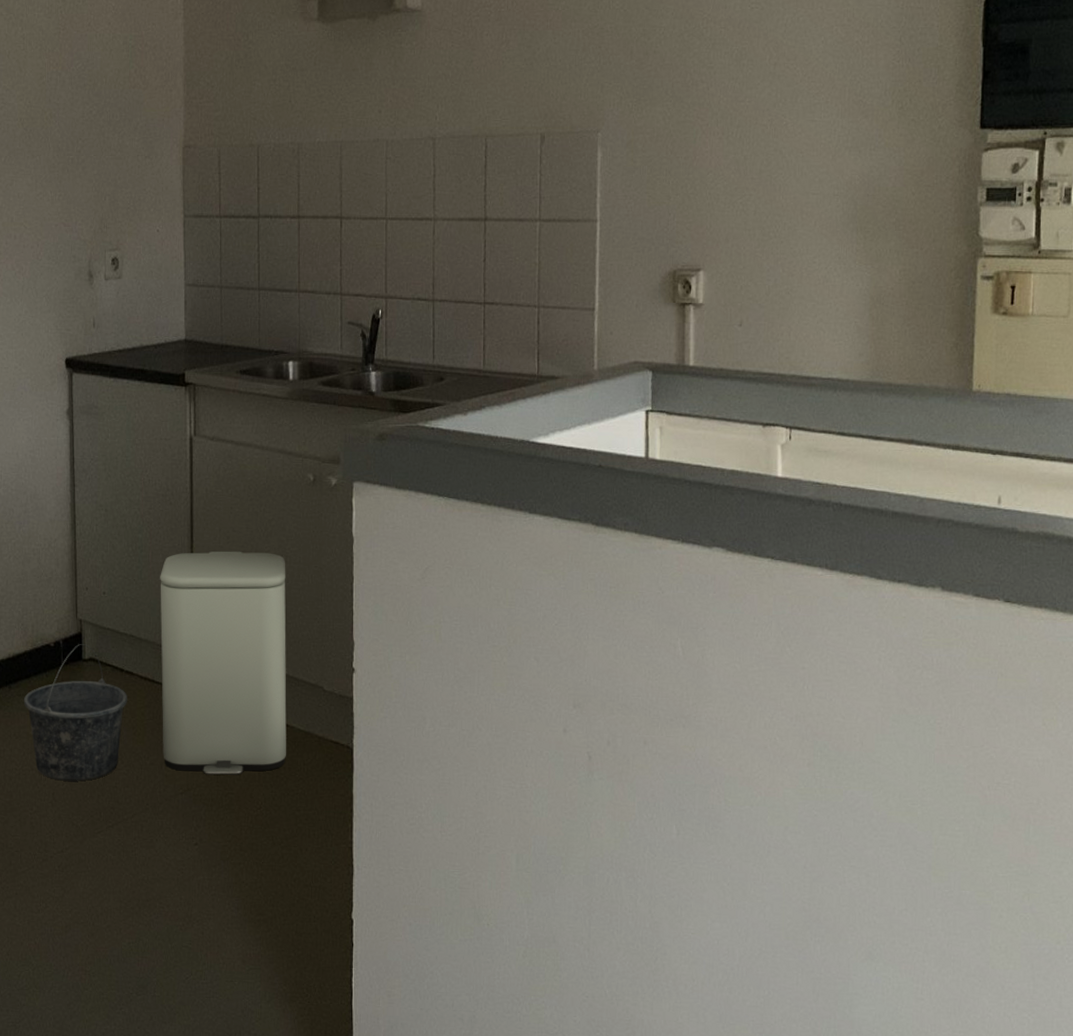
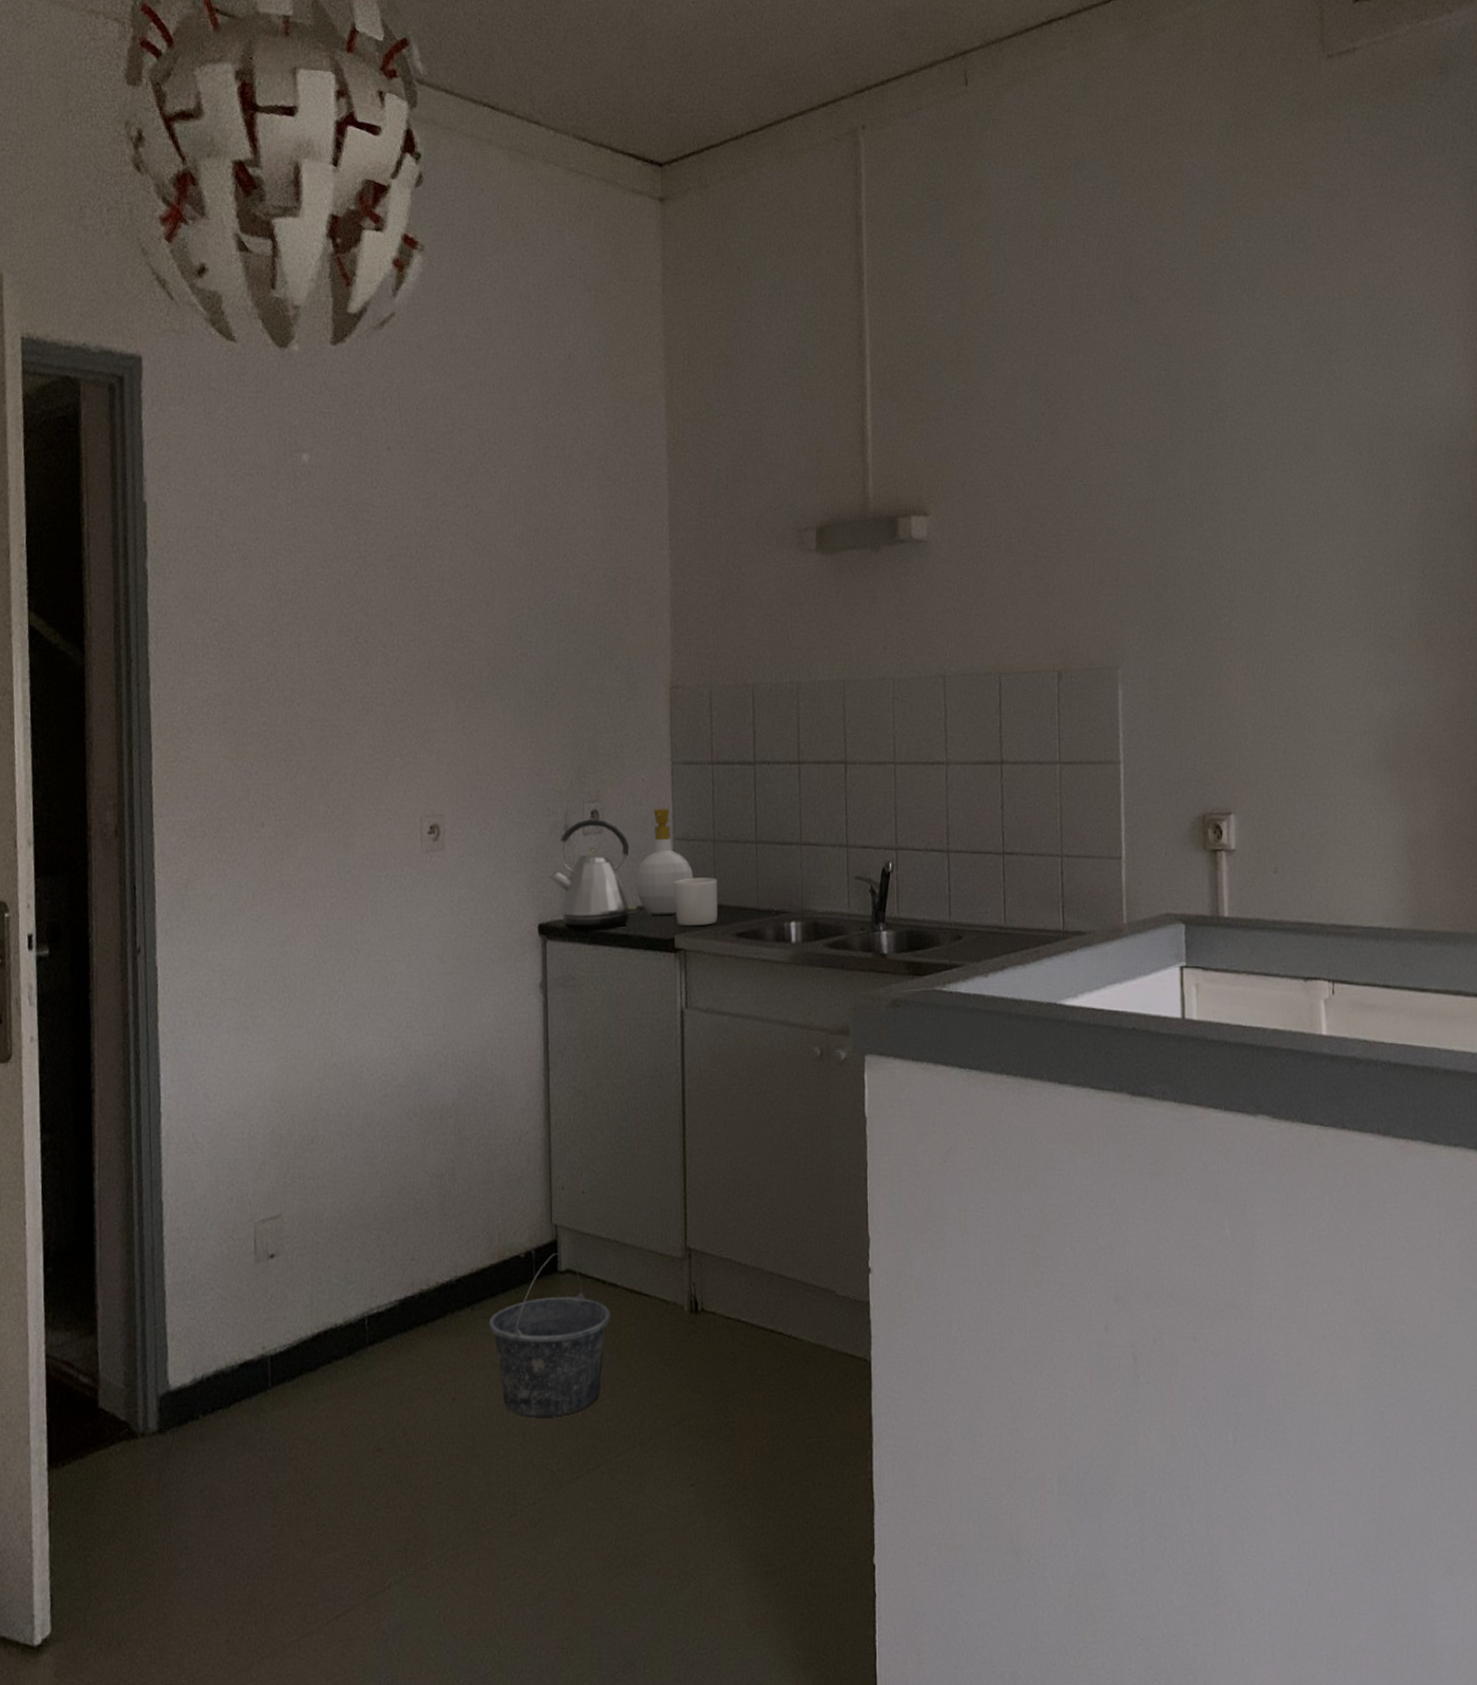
kettle: none [74,266,152,367] -> present [548,819,637,933]
soap bottle: none [151,256,203,353] -> present [636,808,694,915]
pedal bin: present [160,551,287,776] -> none [648,1138,795,1402]
mug: none [184,320,224,364] -> present [673,877,717,927]

